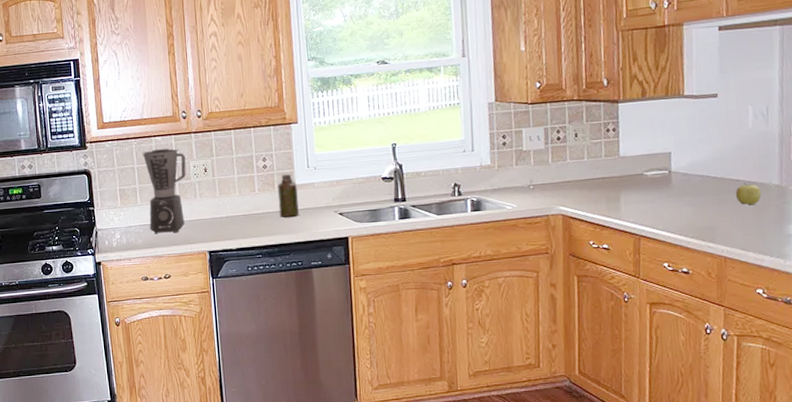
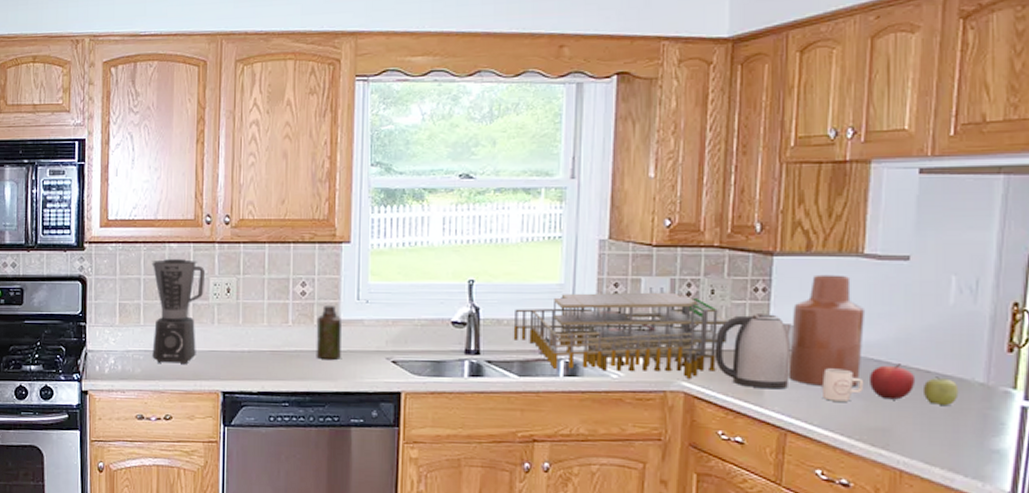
dish rack: none [429,138,590,206] -> present [513,292,727,379]
kettle: none [581,147,638,206] -> present [714,312,792,390]
vase: none [636,113,690,200] -> present [788,274,866,386]
mug: none [662,184,693,210] -> present [821,368,864,402]
fruit: none [695,176,730,205] -> present [868,364,916,400]

